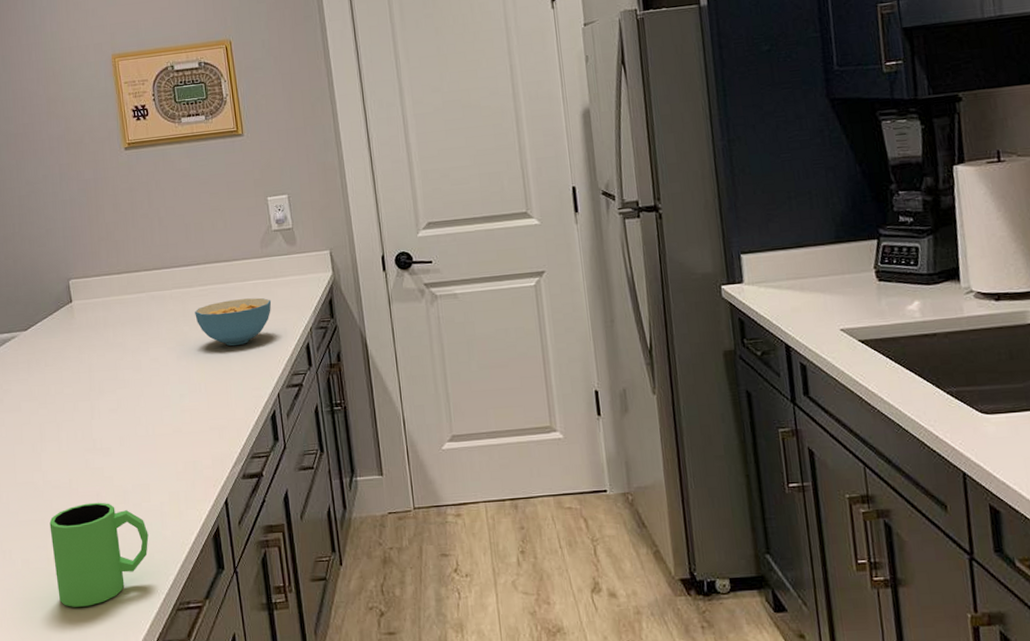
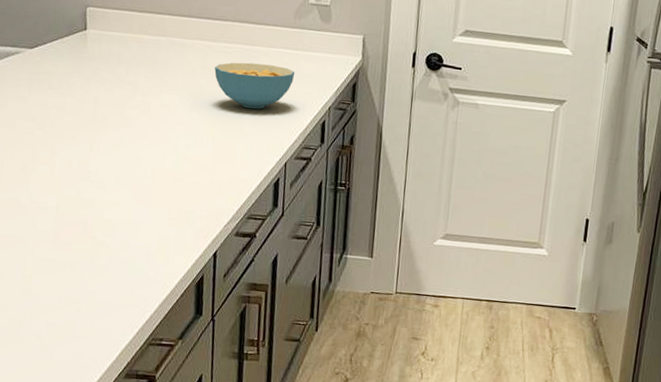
mug: present [49,502,149,607] -> none [29,230,131,327]

